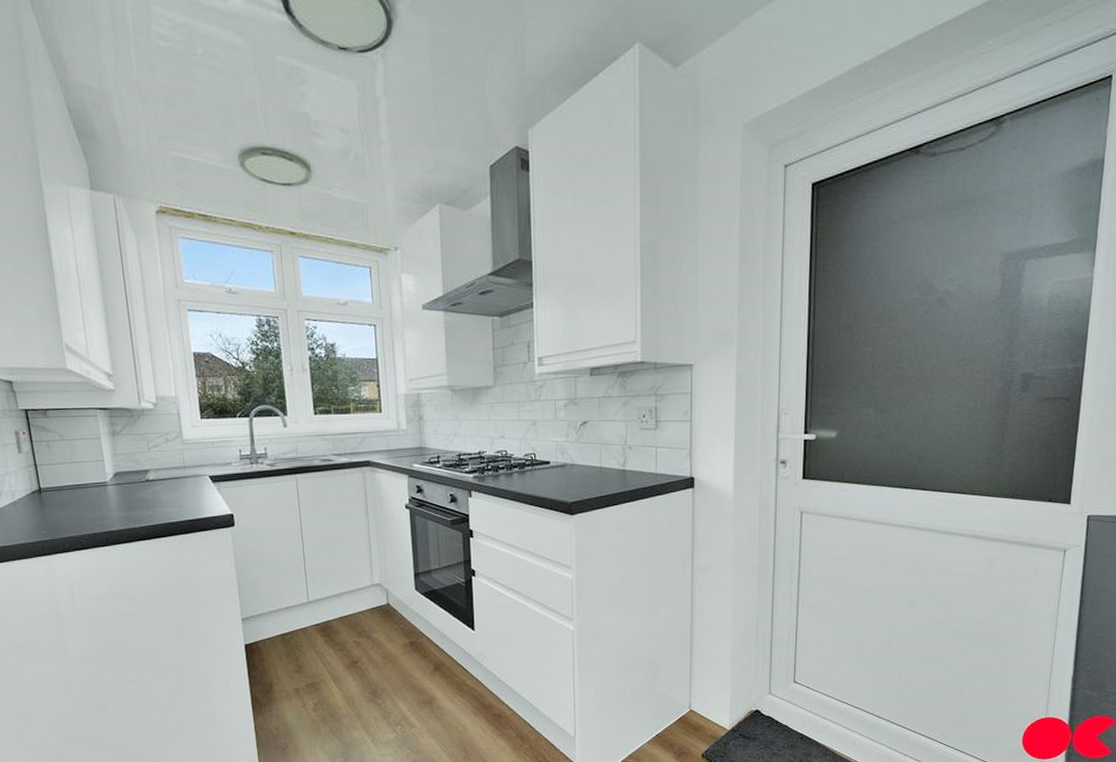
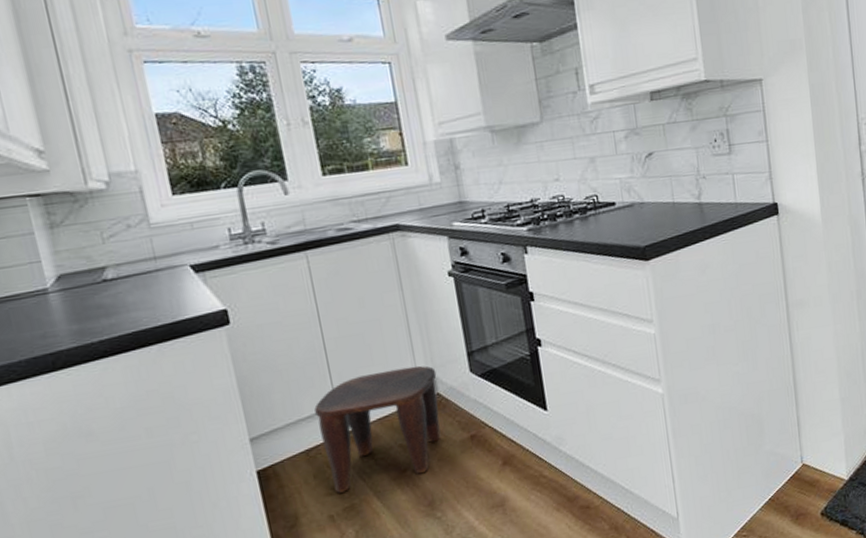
stool: none [292,579,388,672] -> present [314,365,441,493]

